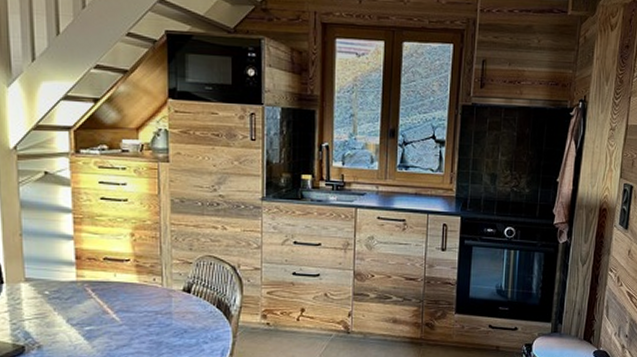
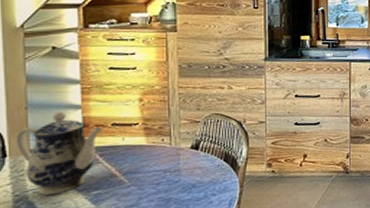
teapot: none [11,240,95,327] -> present [16,111,103,196]

